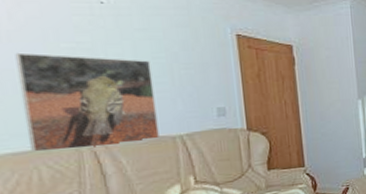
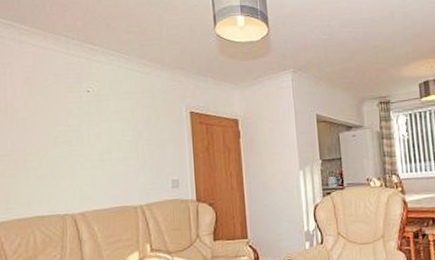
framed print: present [15,52,160,151] -> none [26,135,124,218]

